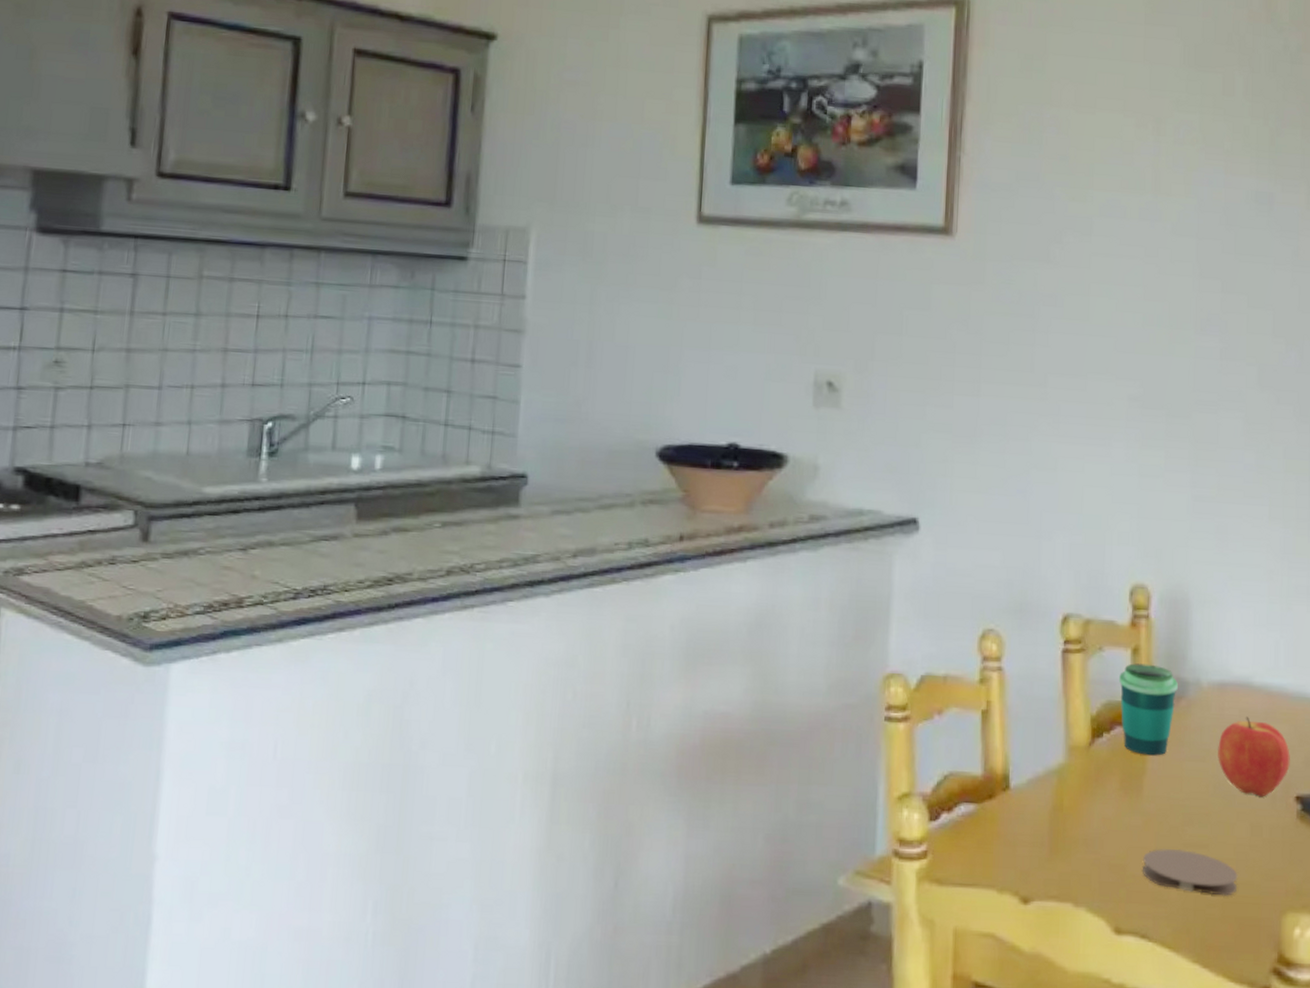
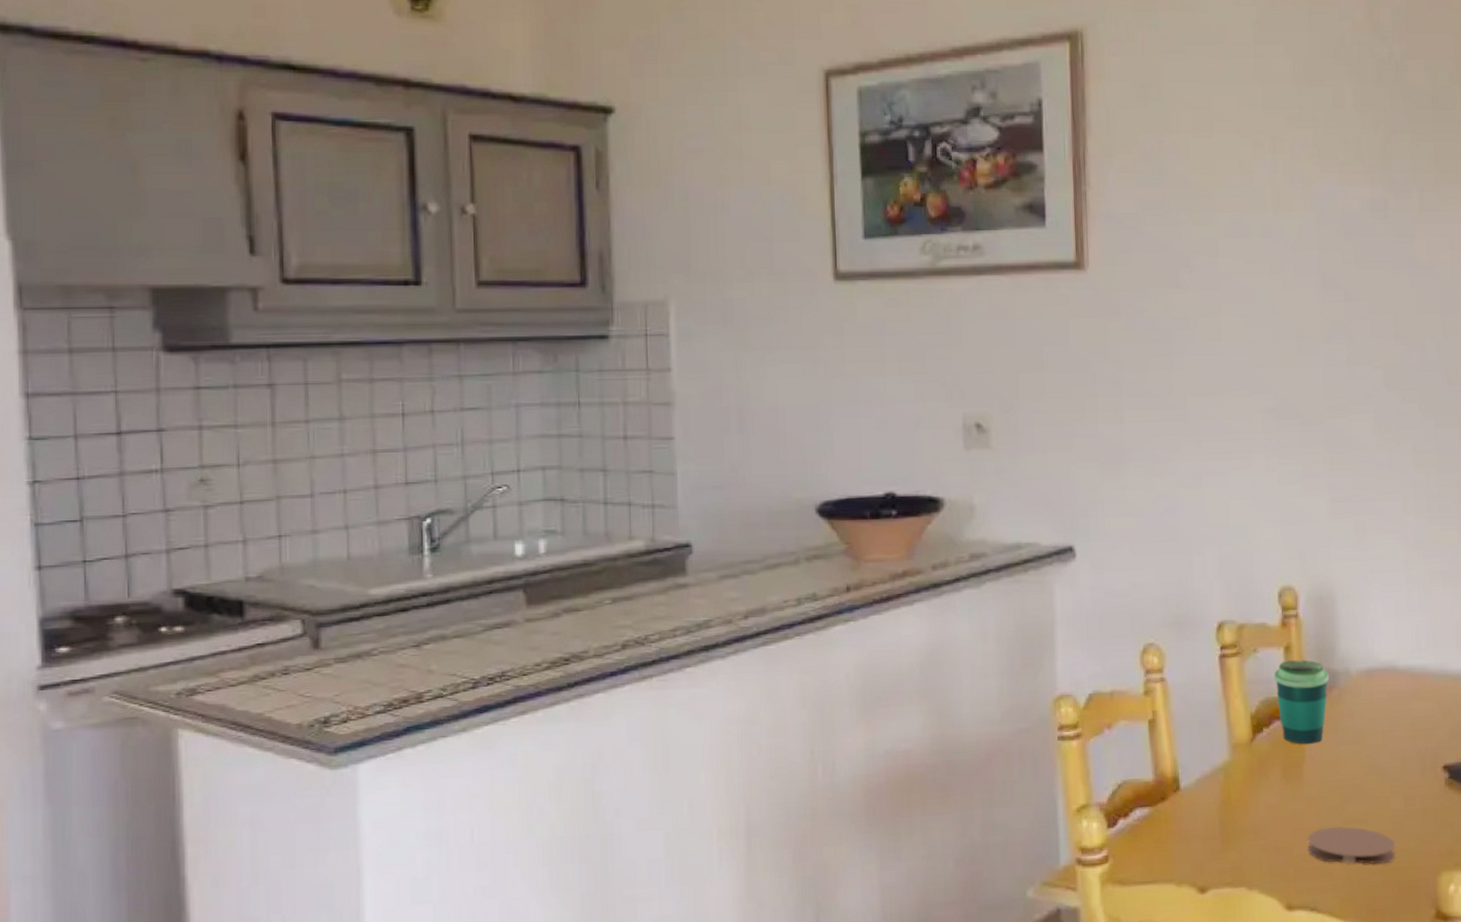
apple: present [1218,716,1290,797] -> none [1369,698,1436,771]

